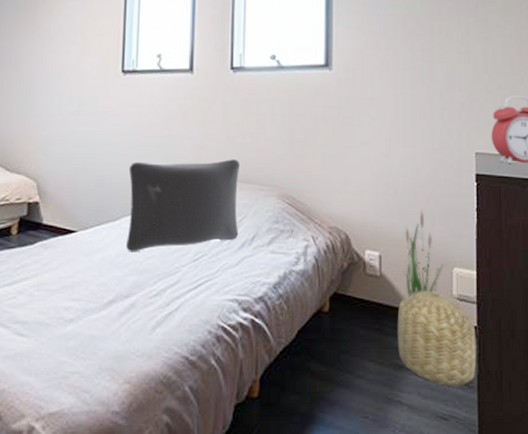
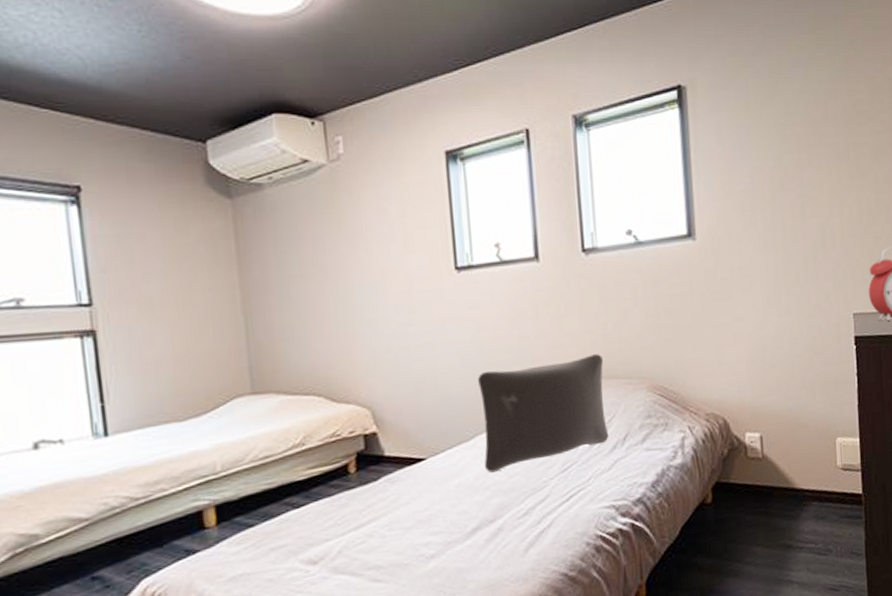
basket: present [397,290,476,387] -> none [782,464,863,558]
plant: present [403,210,444,297] -> none [785,382,827,474]

